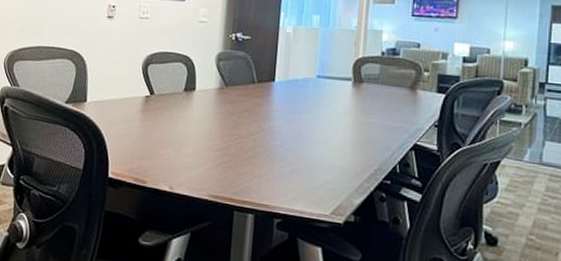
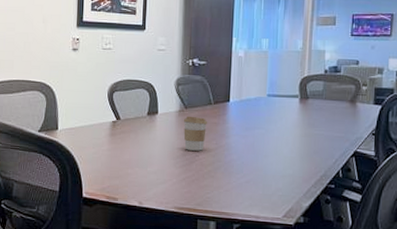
coffee cup: none [222,94,250,134] -> present [183,116,208,151]

